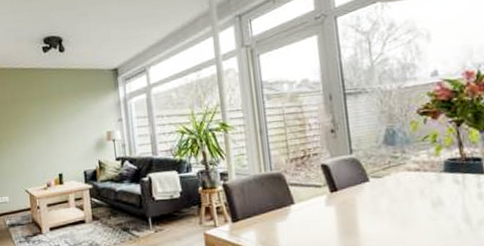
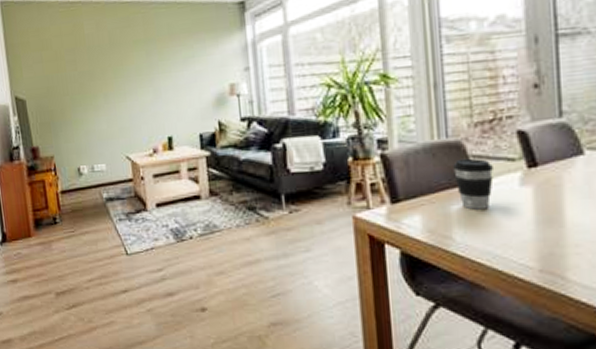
coffee cup: none [277,186,307,225] -> present [453,158,494,210]

